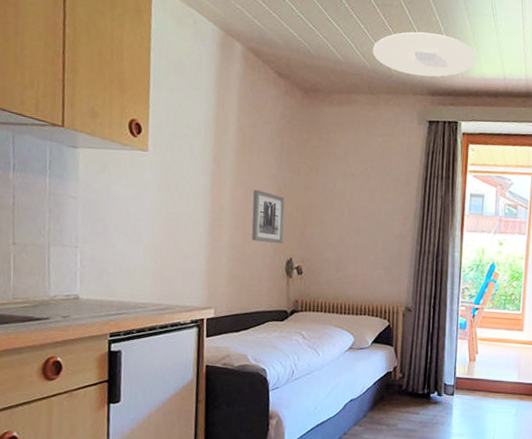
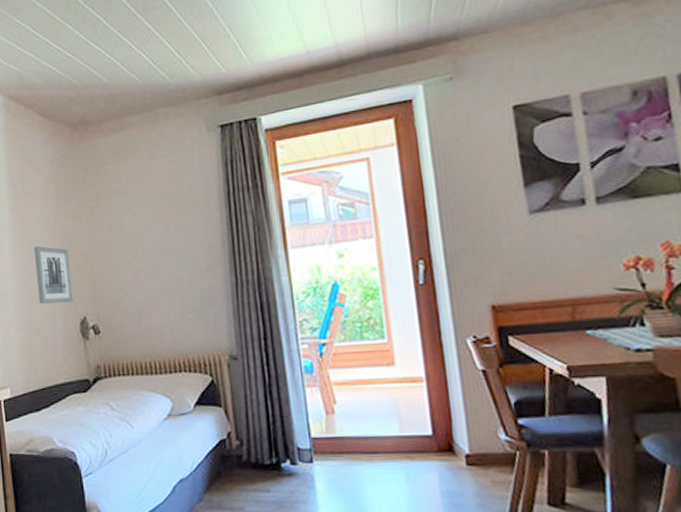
ceiling light: present [373,31,477,77] -> none [141,22,267,79]

